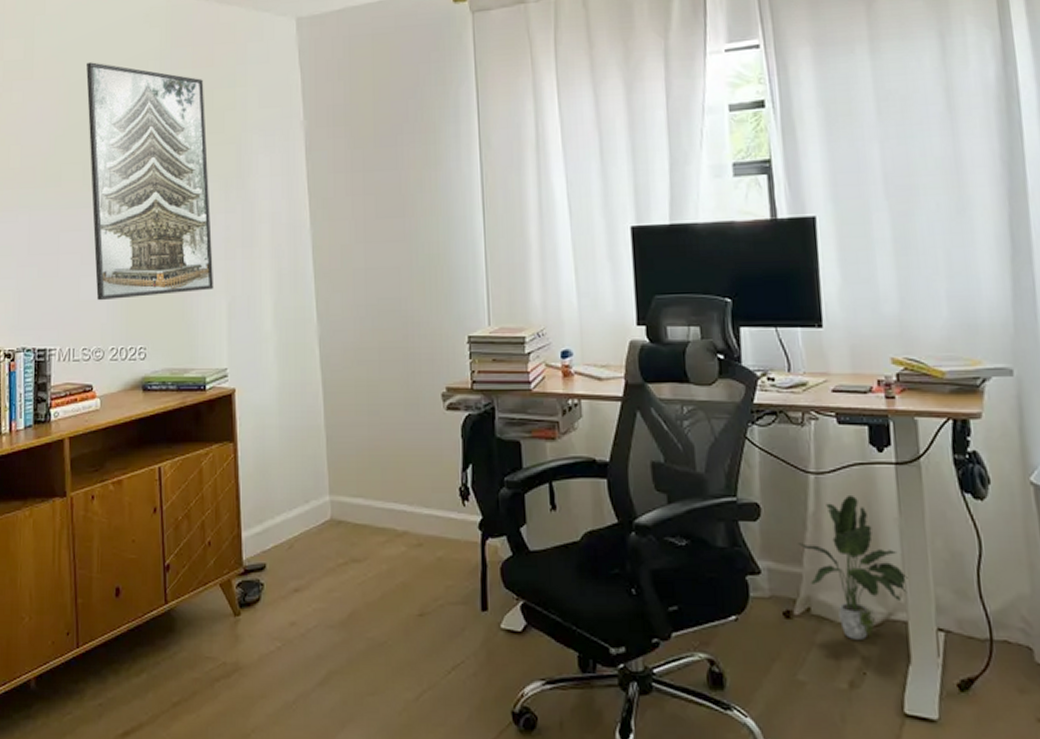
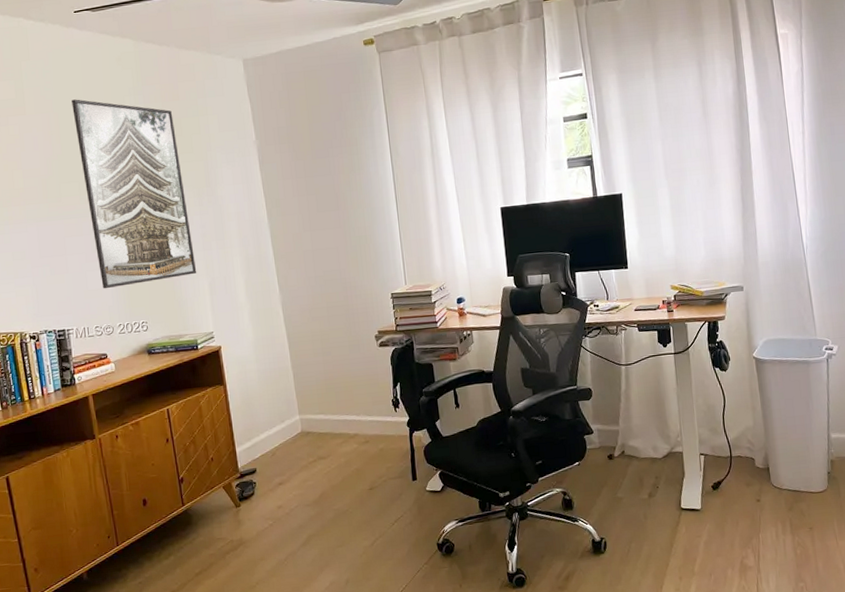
potted plant: present [798,494,908,640] -> none [616,376,682,467]

